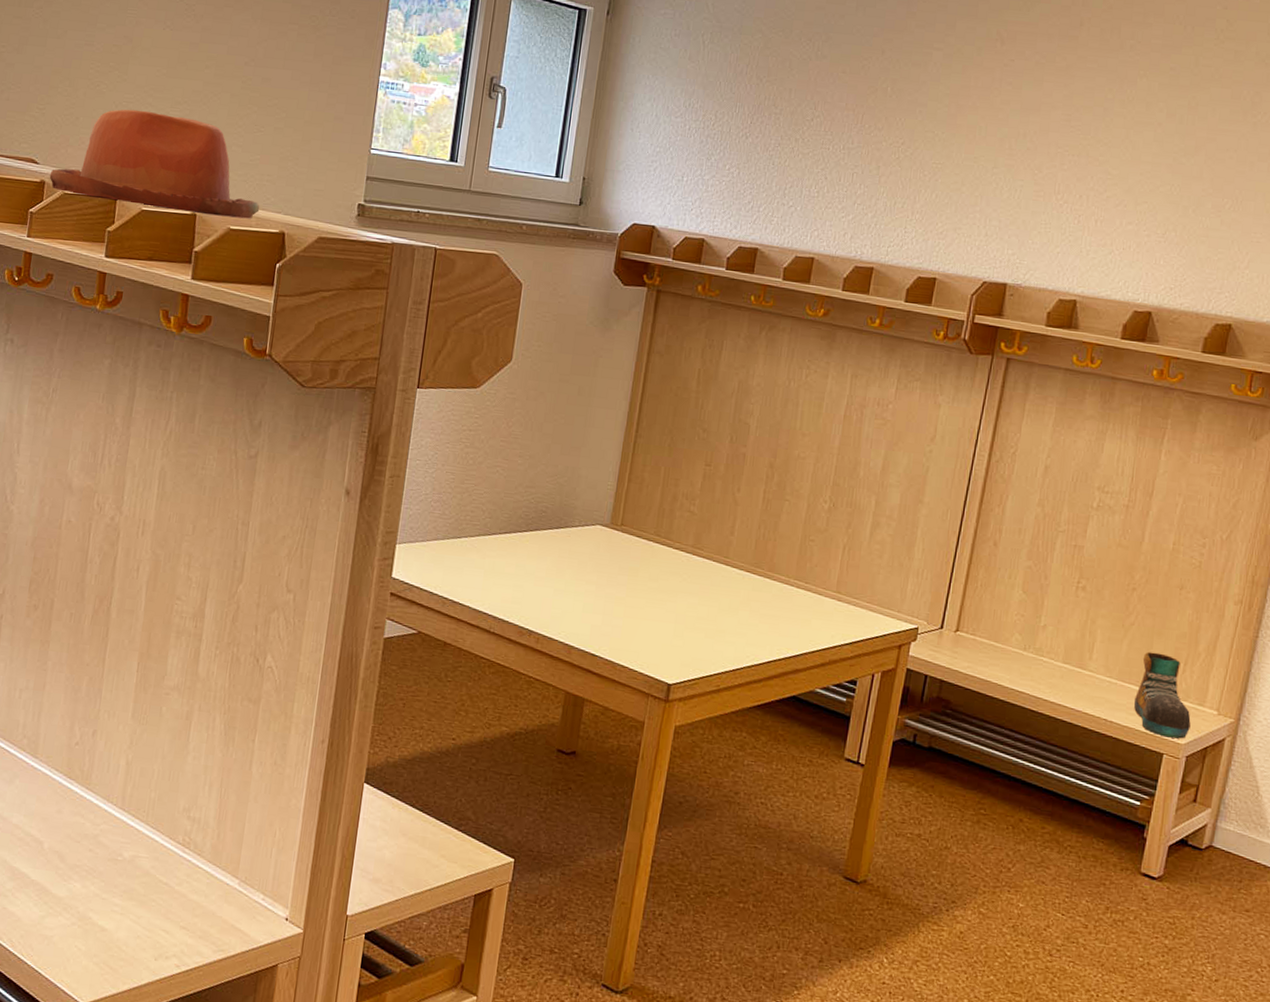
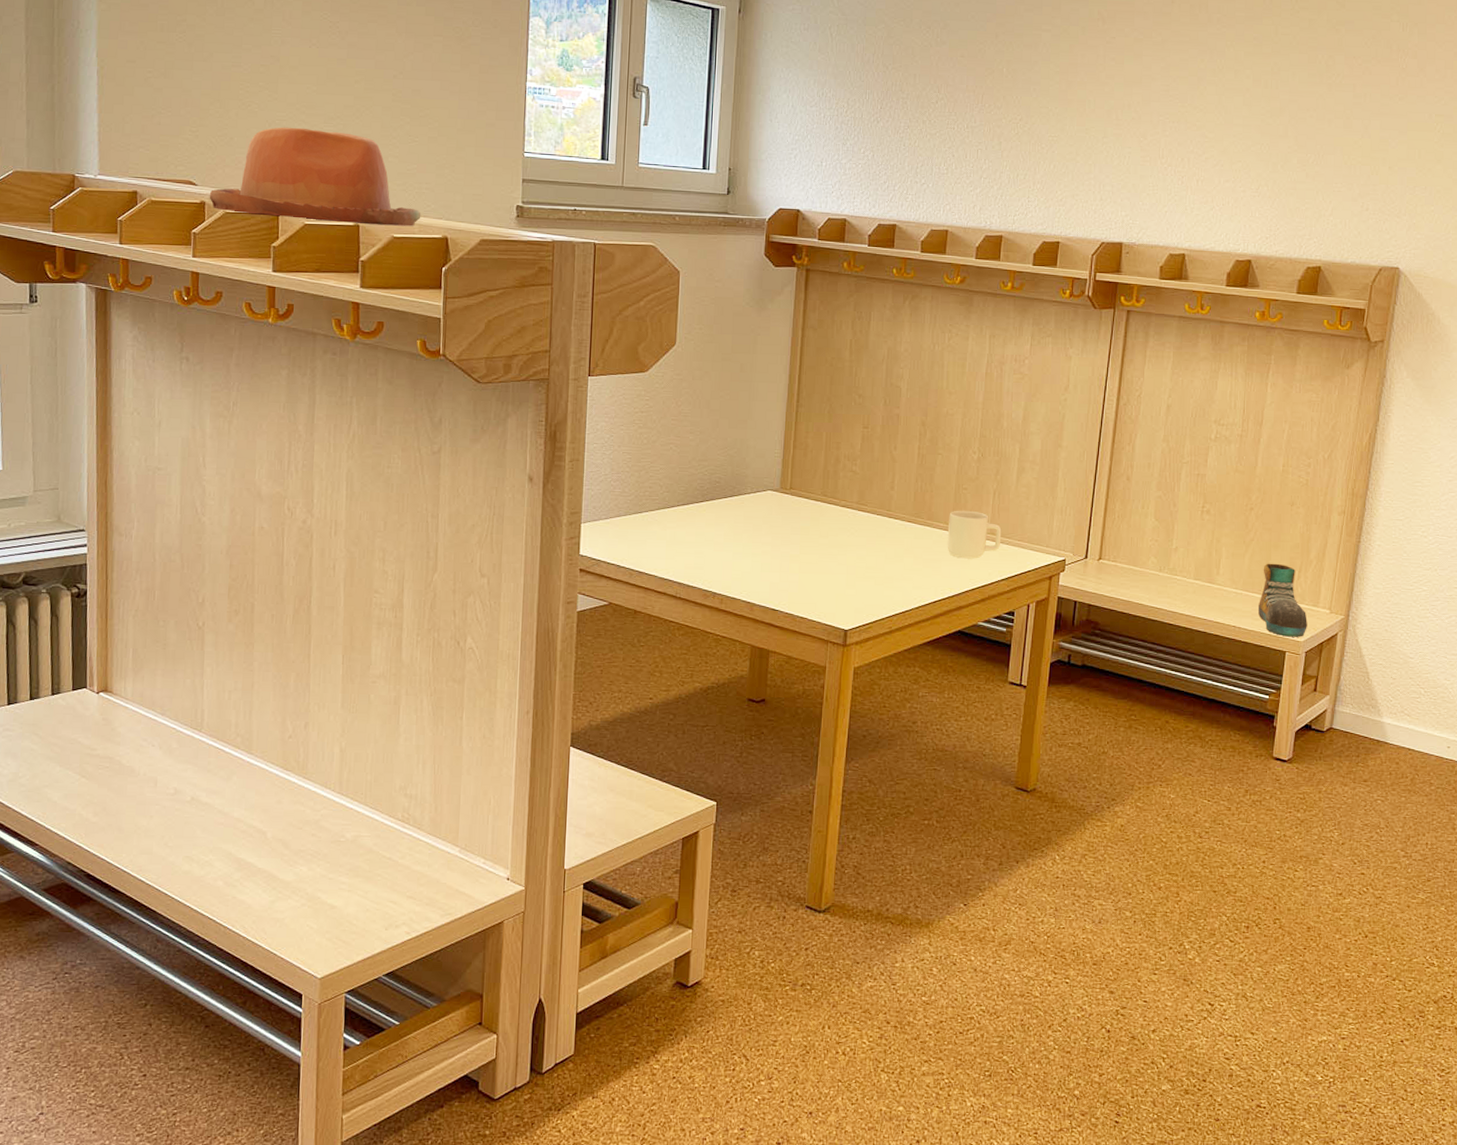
mug: none [787,563,850,619] -> present [947,510,1002,559]

